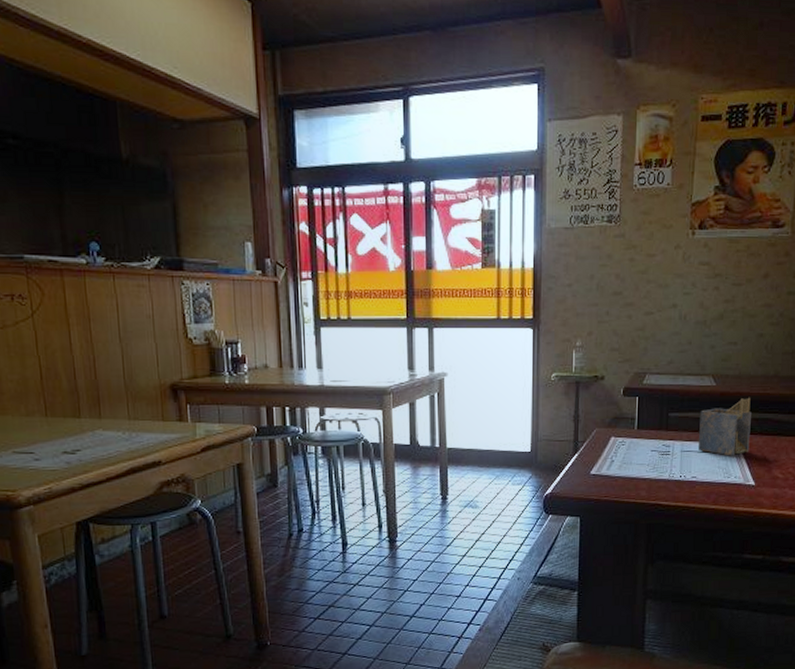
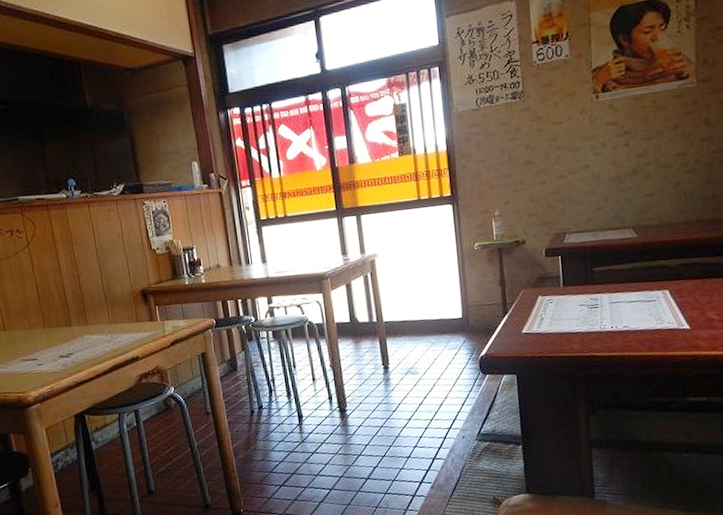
napkin holder: present [699,397,751,456] -> none [624,244,680,303]

